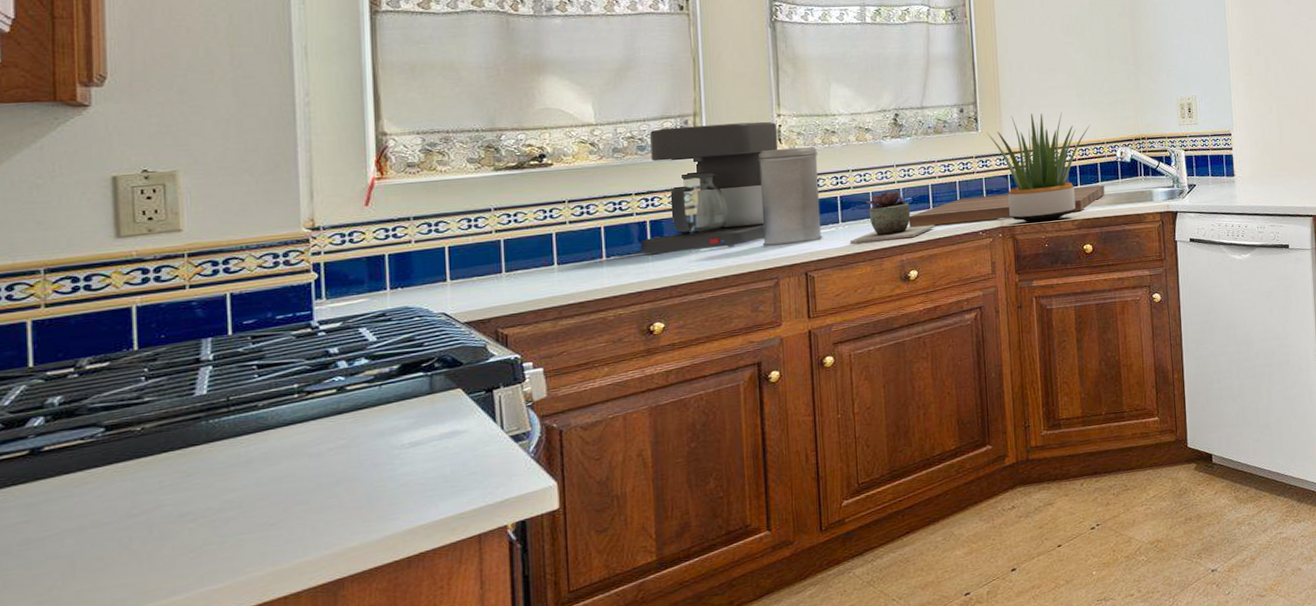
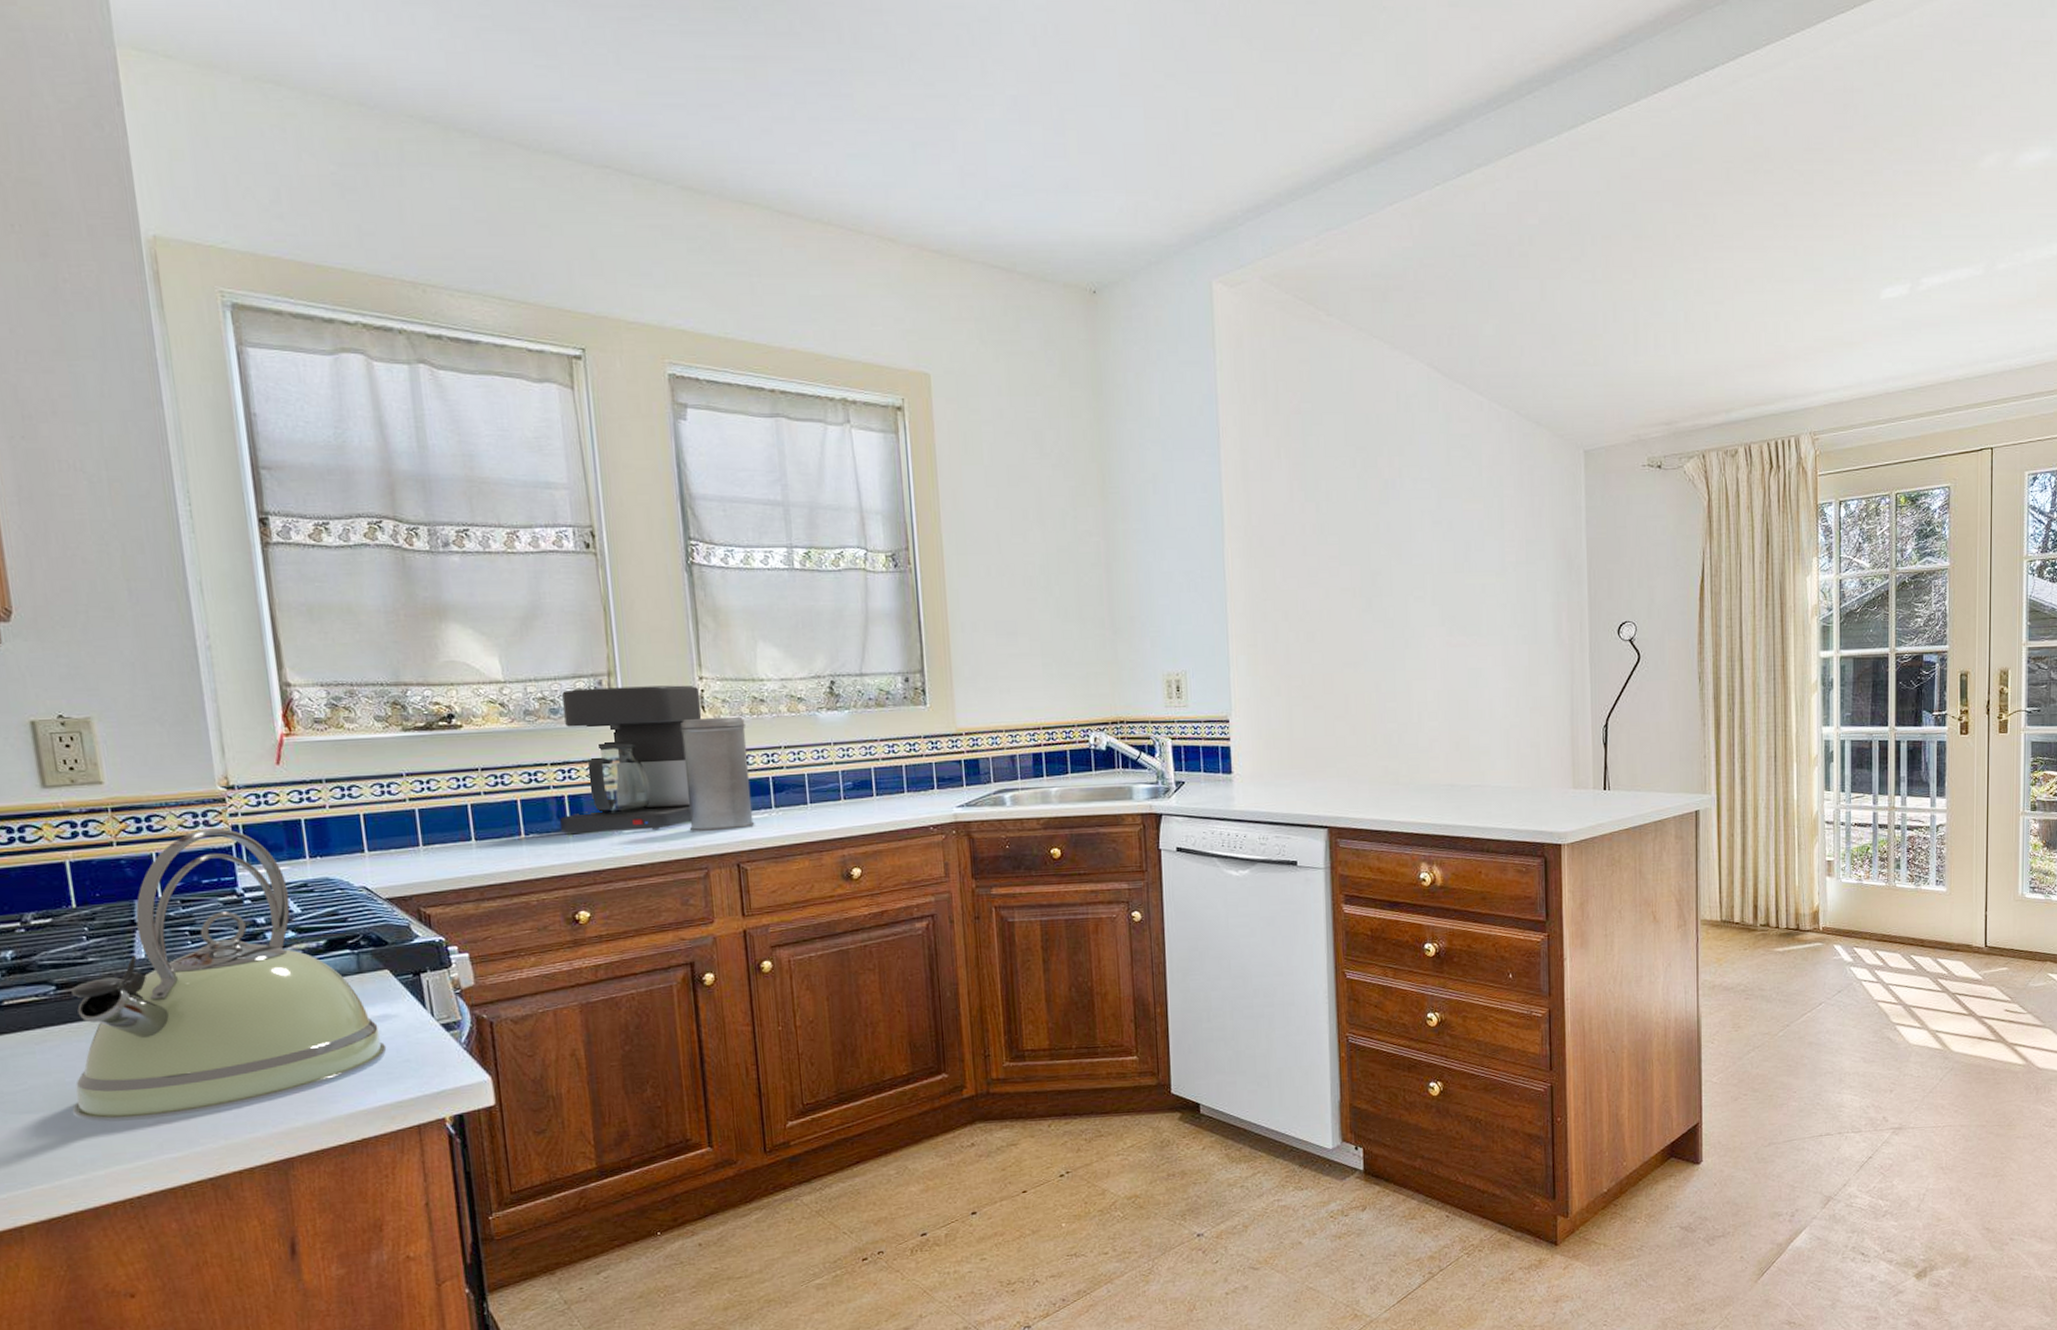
kettle: none [108,267,453,561] -> present [71,828,387,1122]
succulent plant: present [849,191,935,245] -> none [784,773,880,835]
cutting board: present [908,185,1105,228] -> none [849,777,1076,818]
potted plant: present [986,112,1090,224] -> none [936,685,1058,820]

